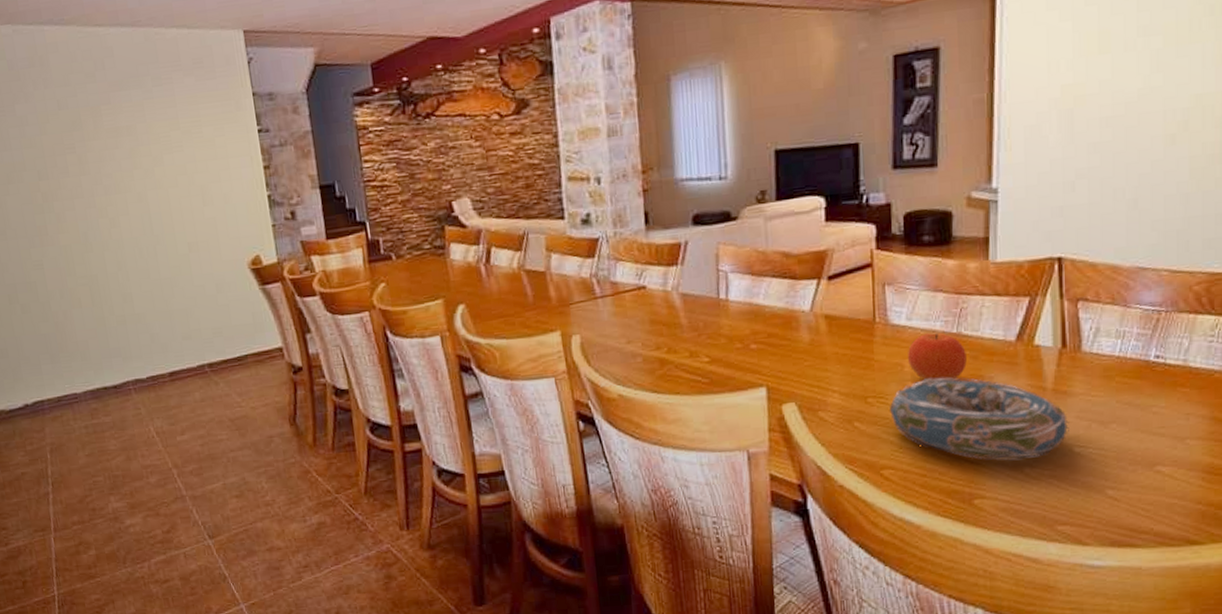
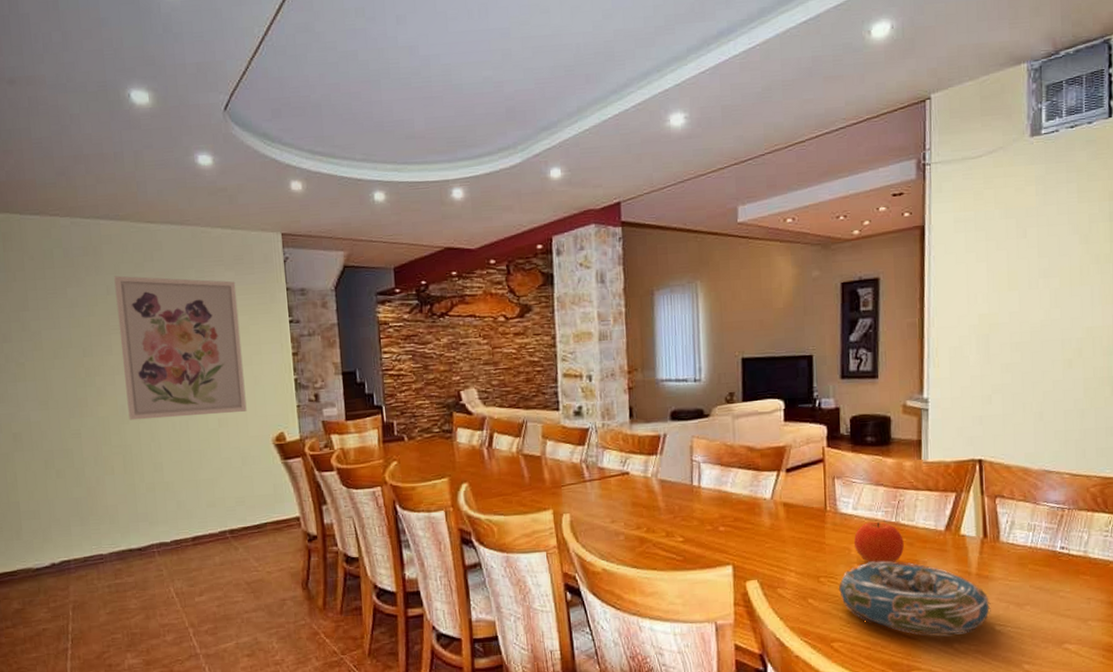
wall art: none [64,87,218,249] -> present [114,275,247,421]

